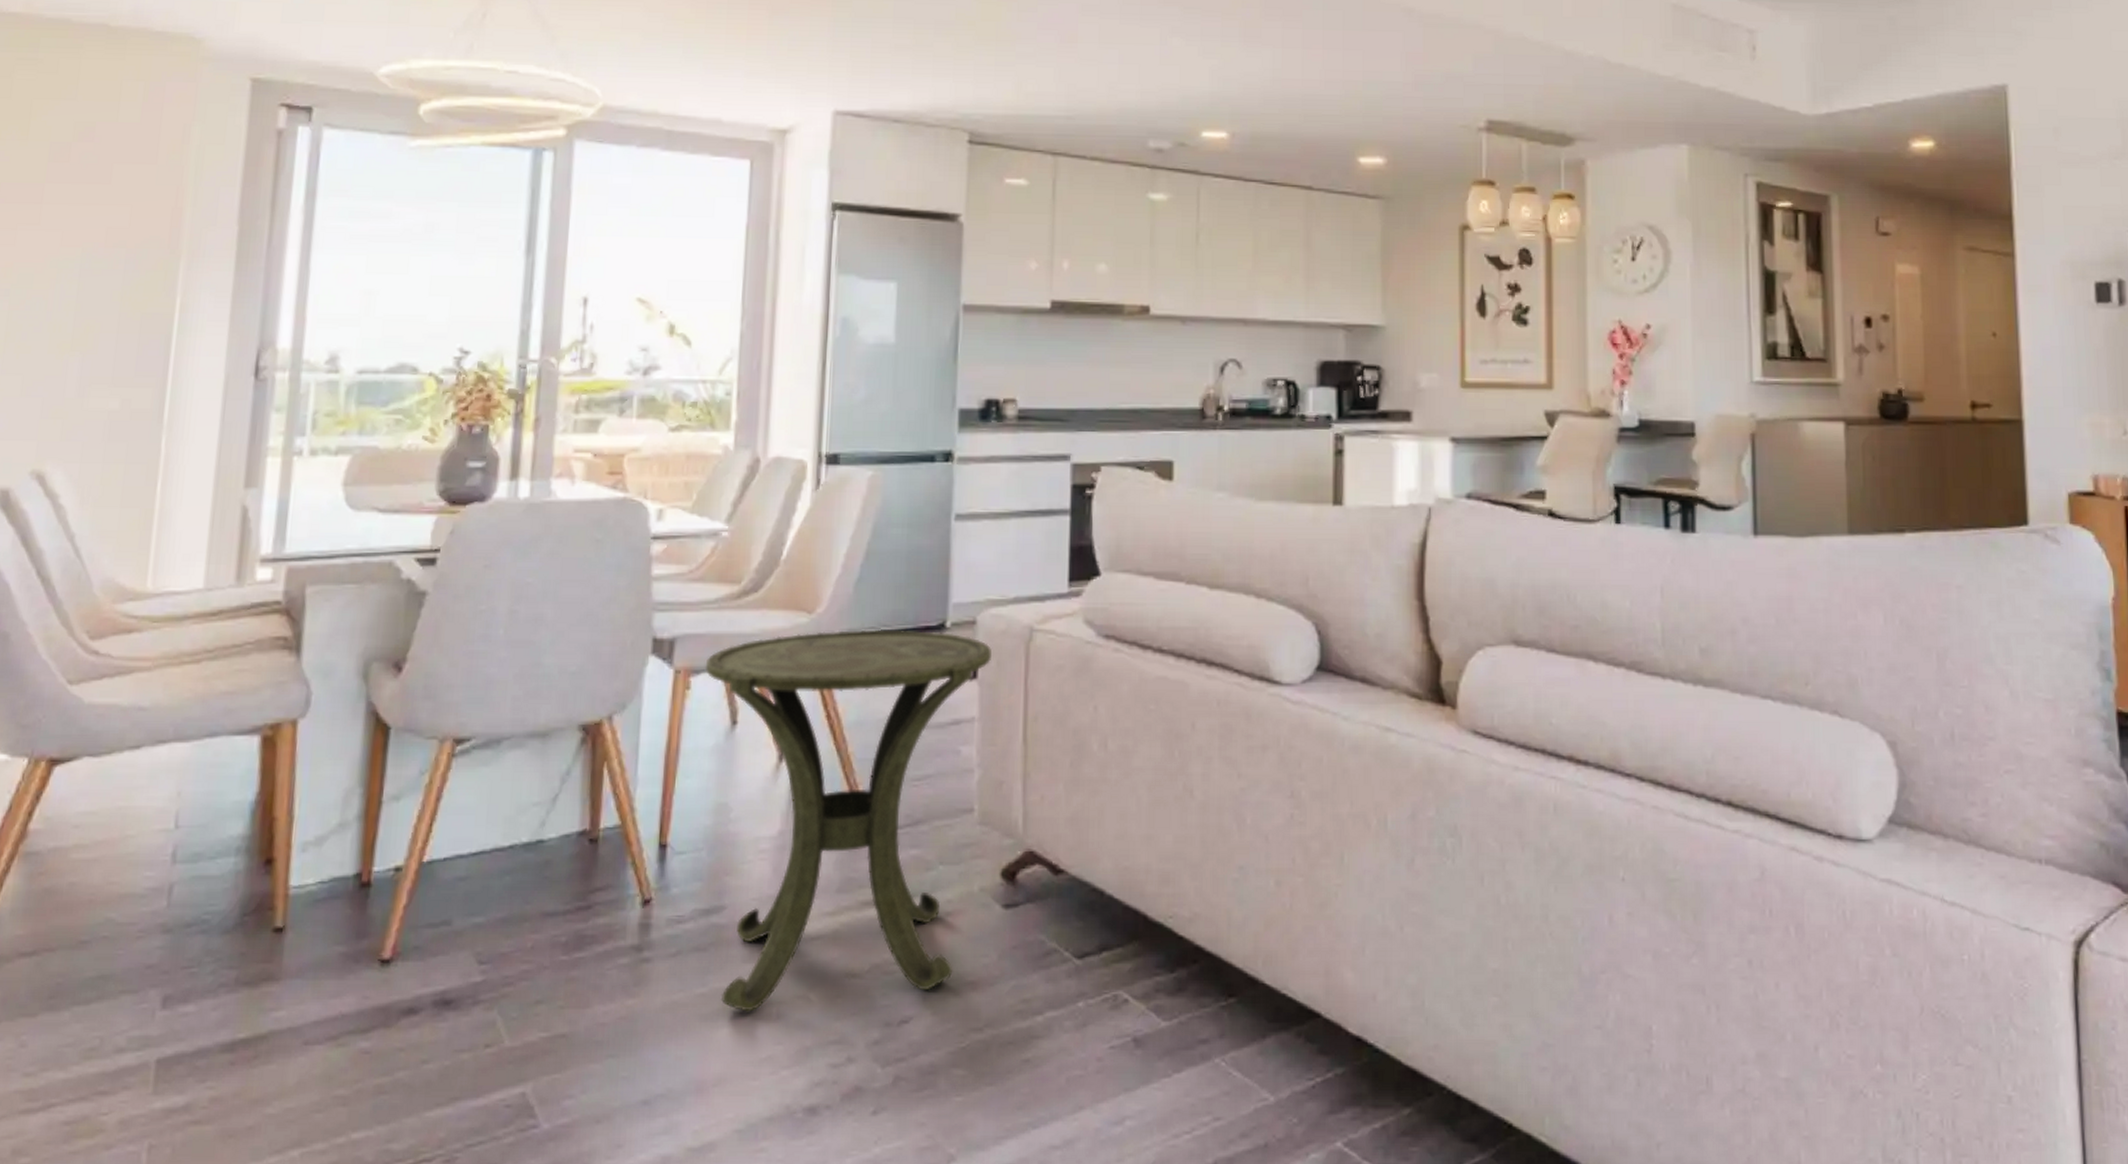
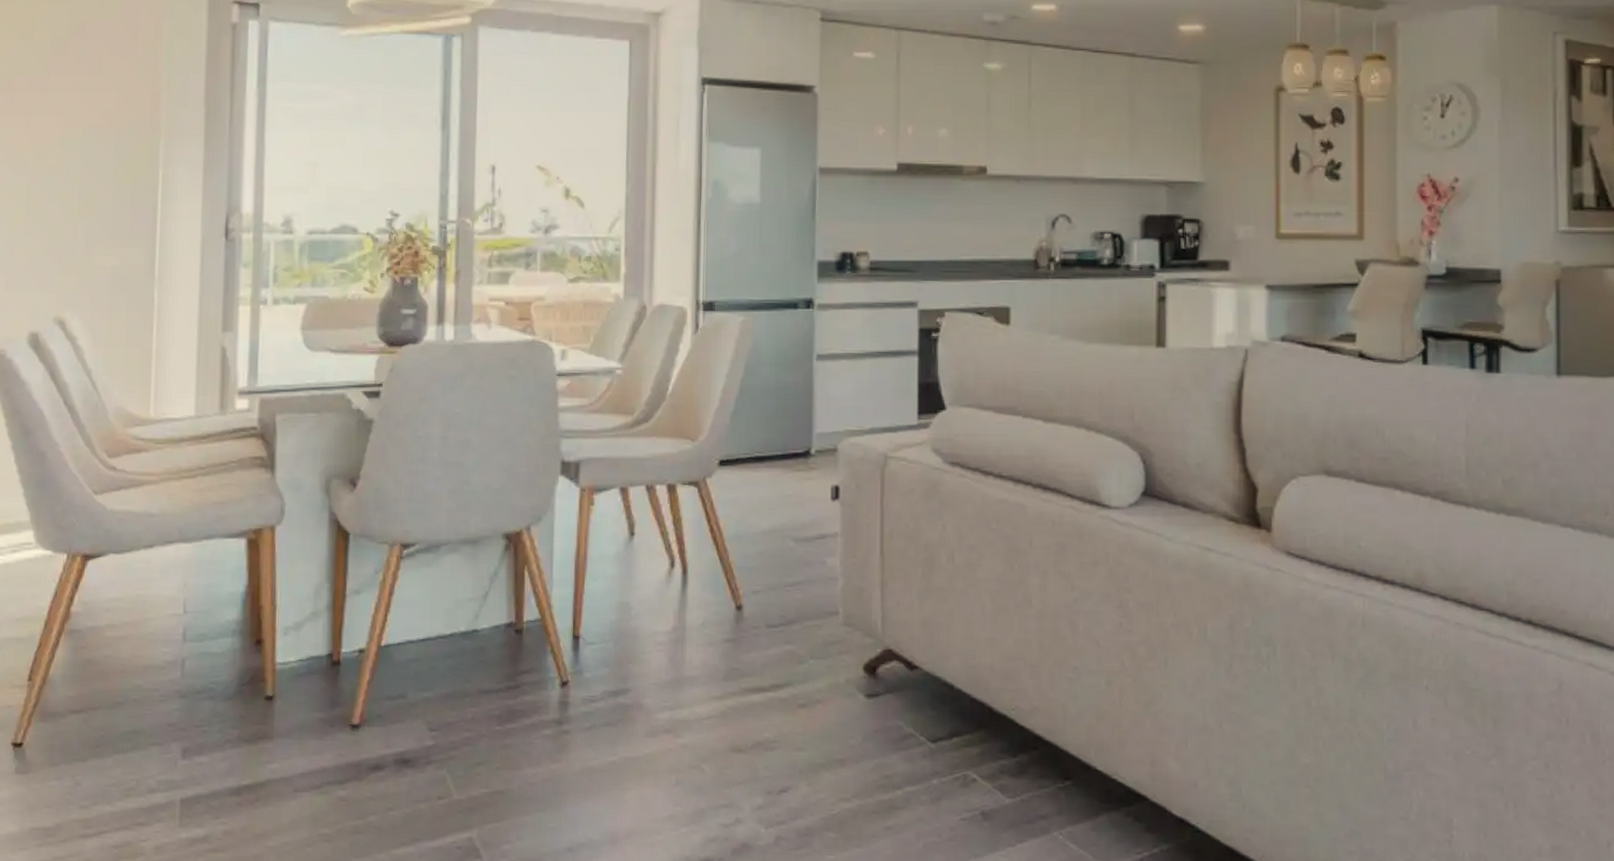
side table: present [704,629,991,1012] -> none [605,455,851,778]

